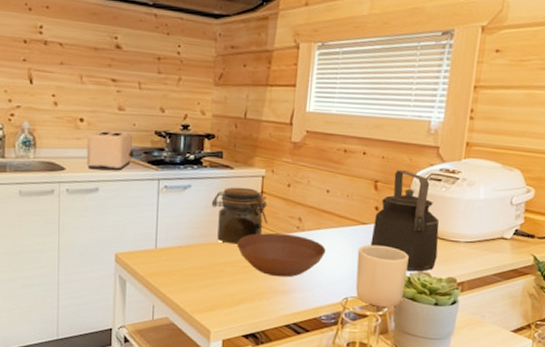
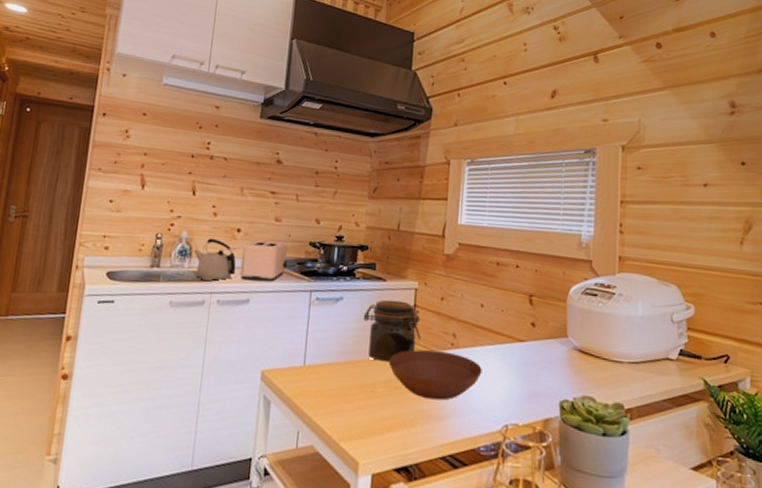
kettle: none [37,128,82,170] -> present [193,238,236,280]
mug: present [355,244,409,308] -> none [515,364,571,438]
kettle: present [370,170,439,272] -> none [529,284,601,396]

